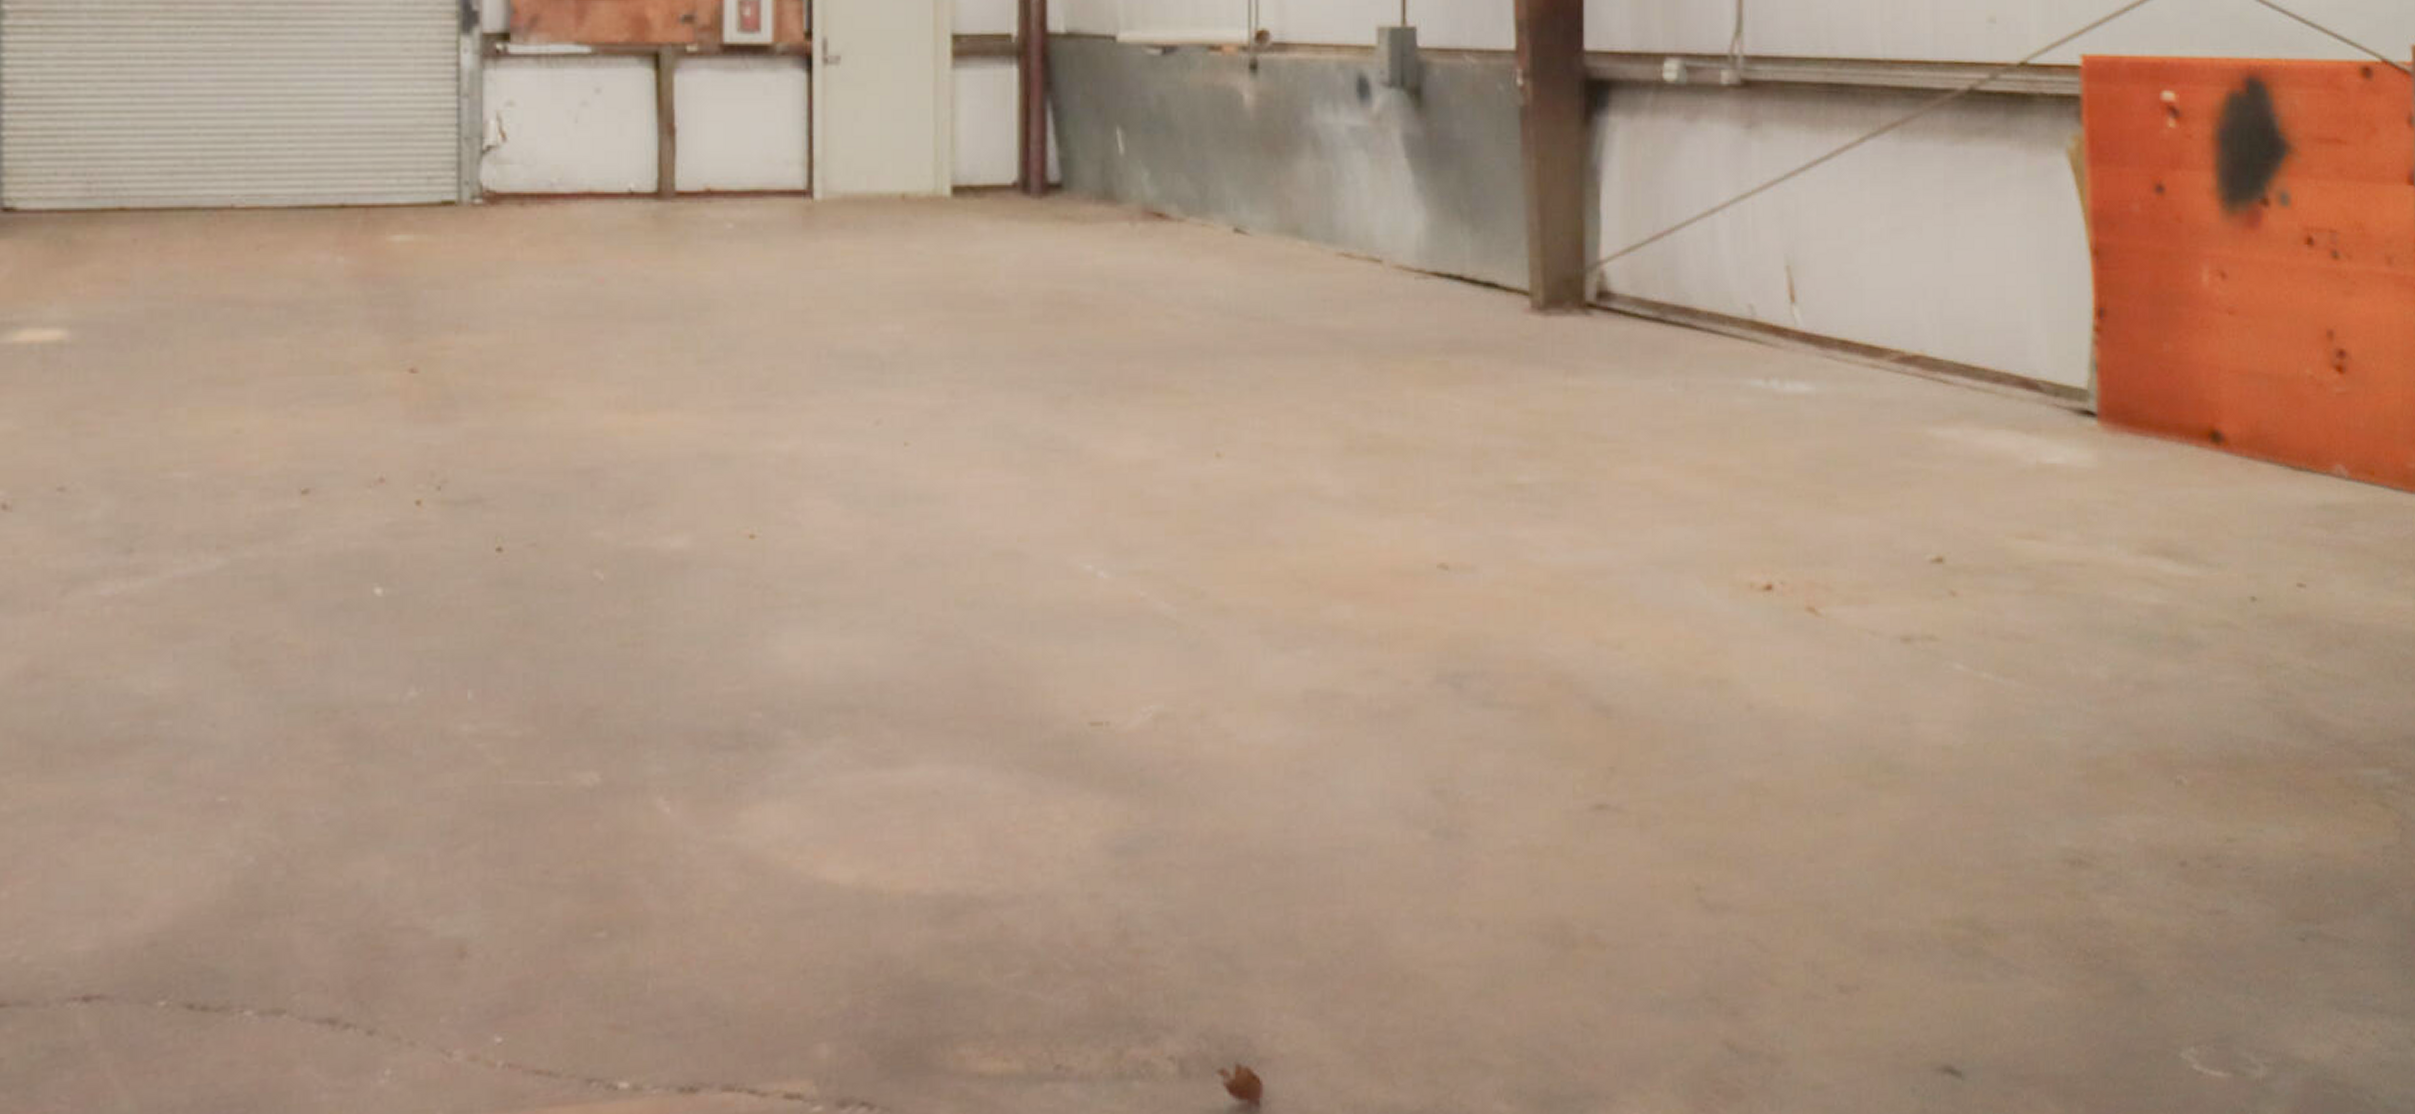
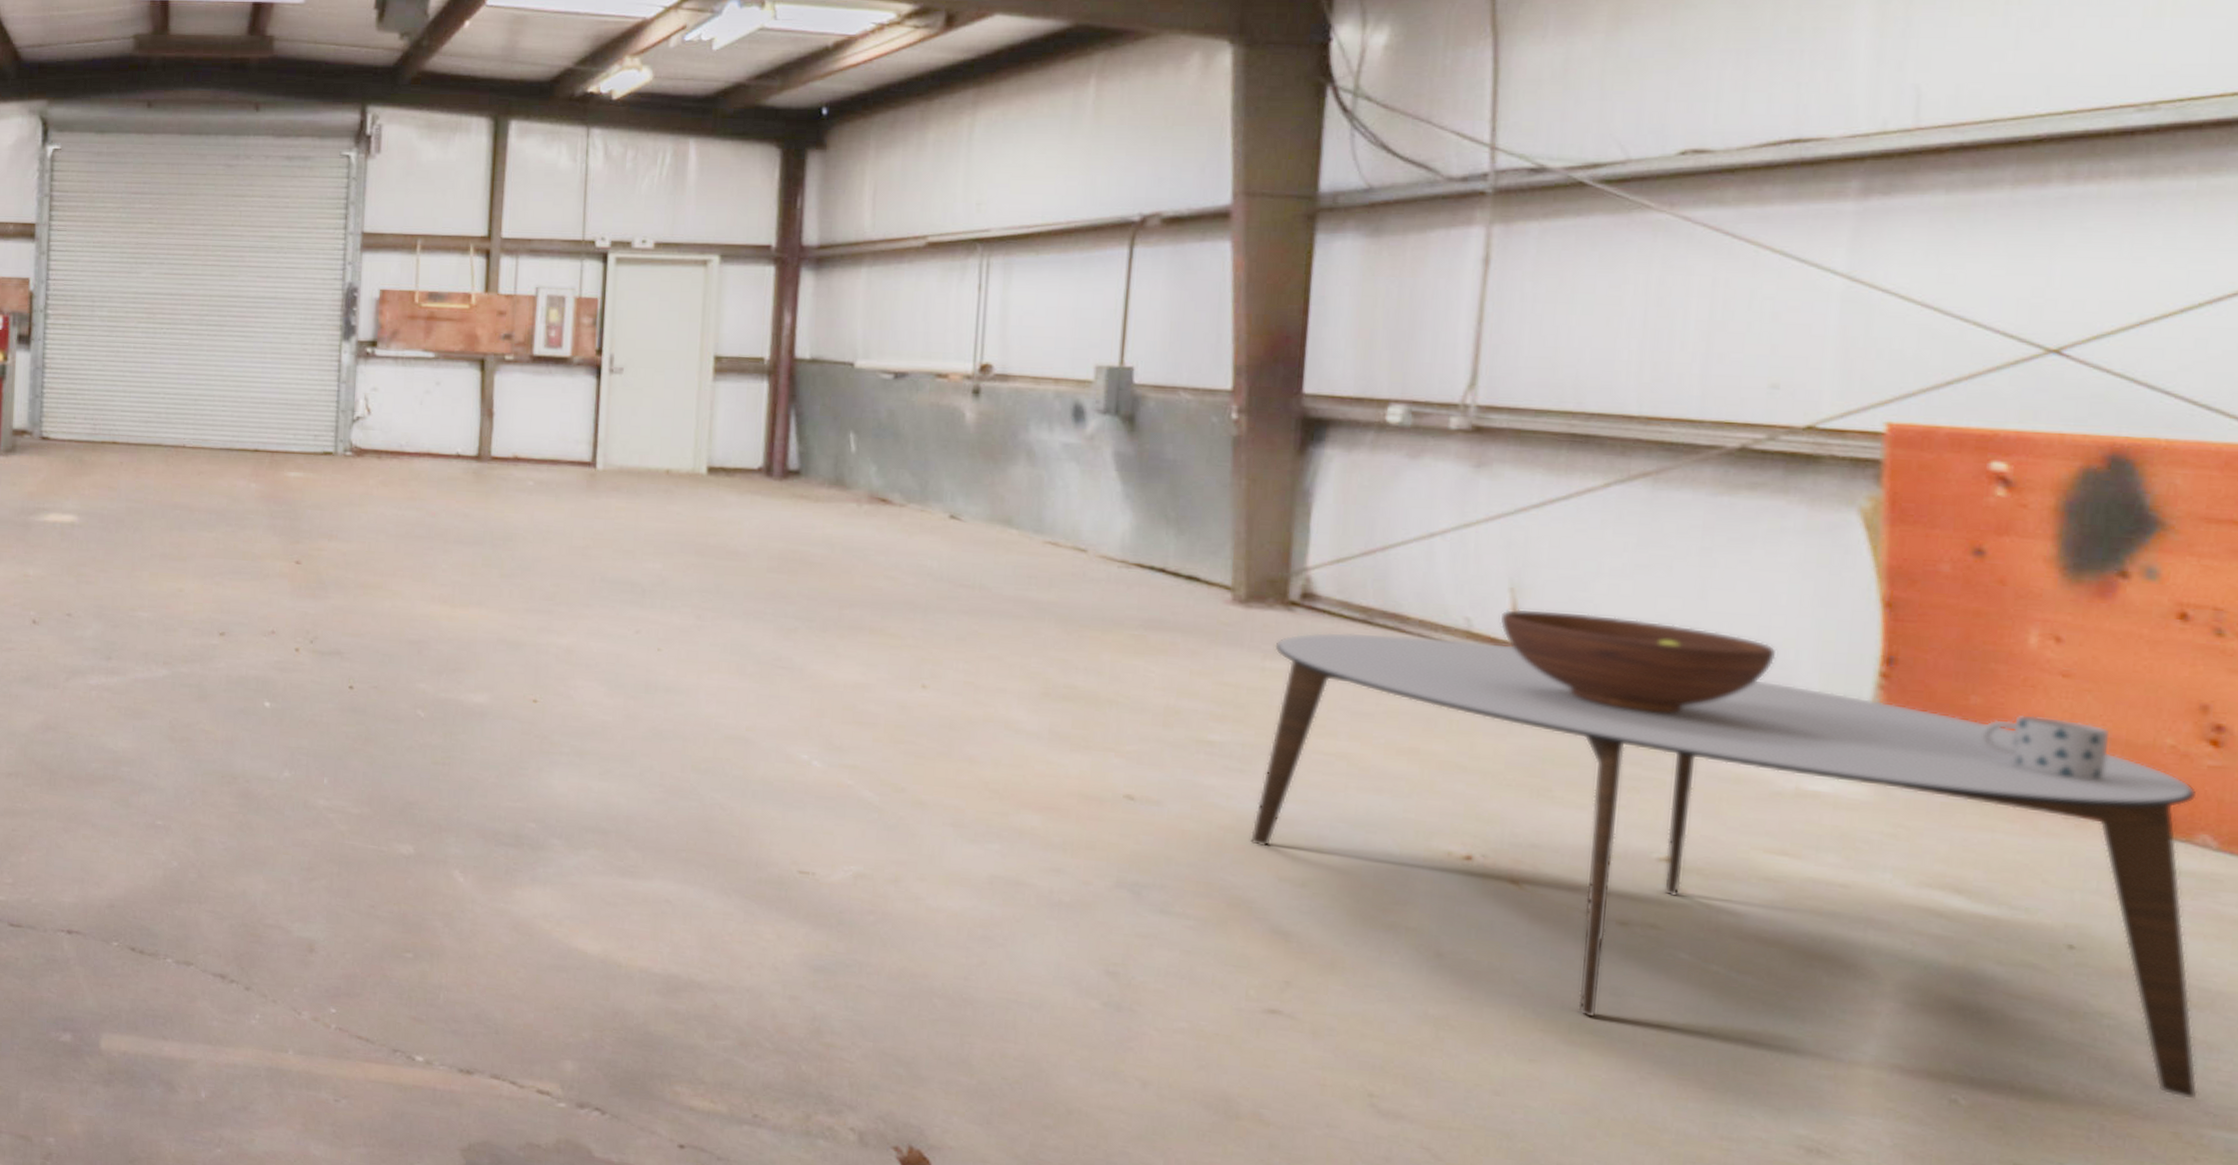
dining table: none [1565,331,2352,752] -> present [1249,632,2198,1101]
fruit bowl: none [1779,287,2012,395] -> present [1500,608,1777,714]
mug: none [2173,357,2268,421] -> present [1980,714,2111,781]

